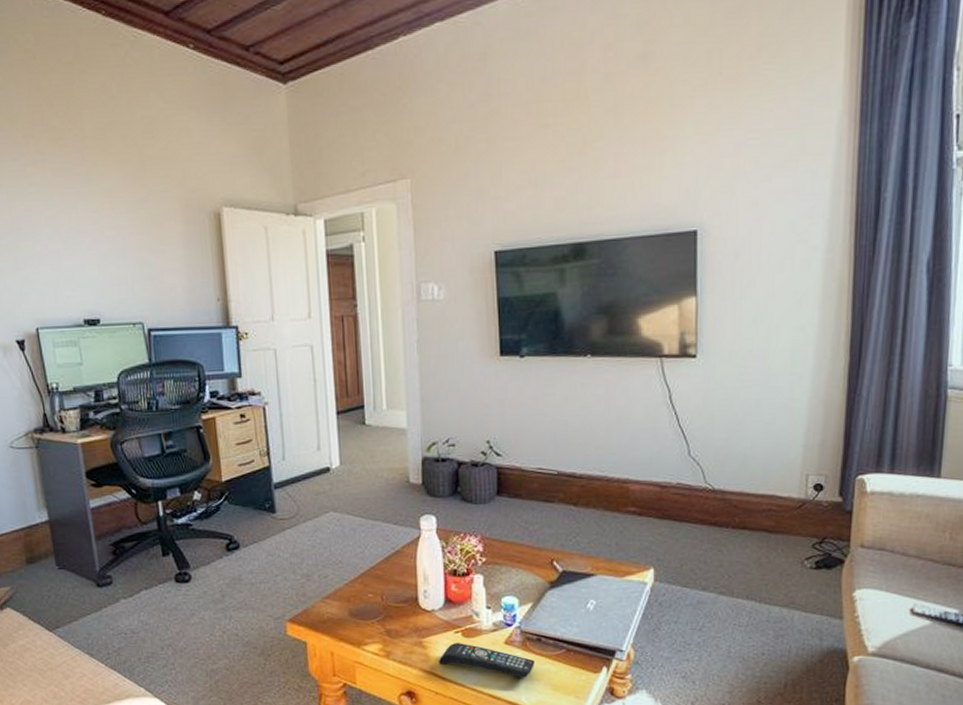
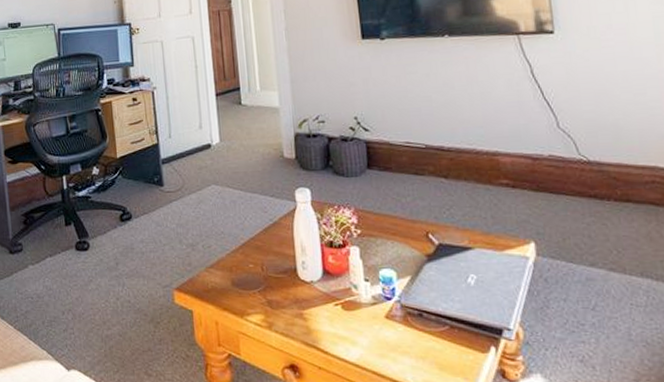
remote control: present [439,643,534,678] -> none [320,316,418,355]

